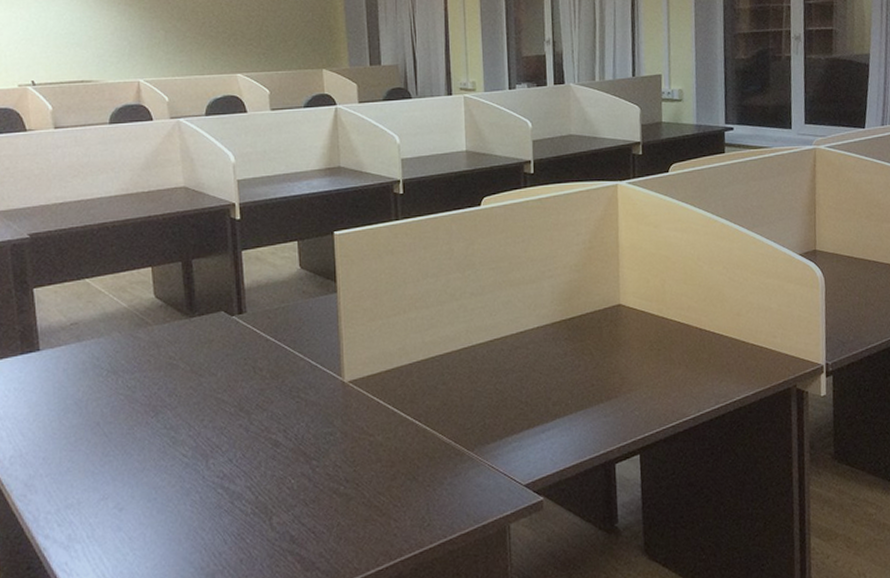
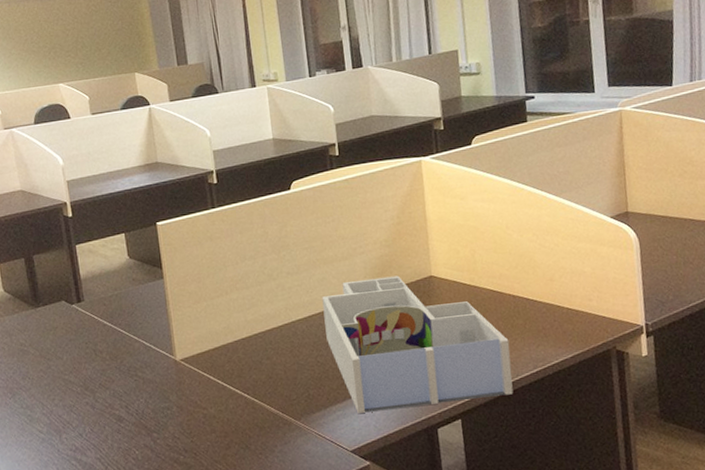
desk organizer: none [505,302,694,445] -> present [322,275,513,413]

